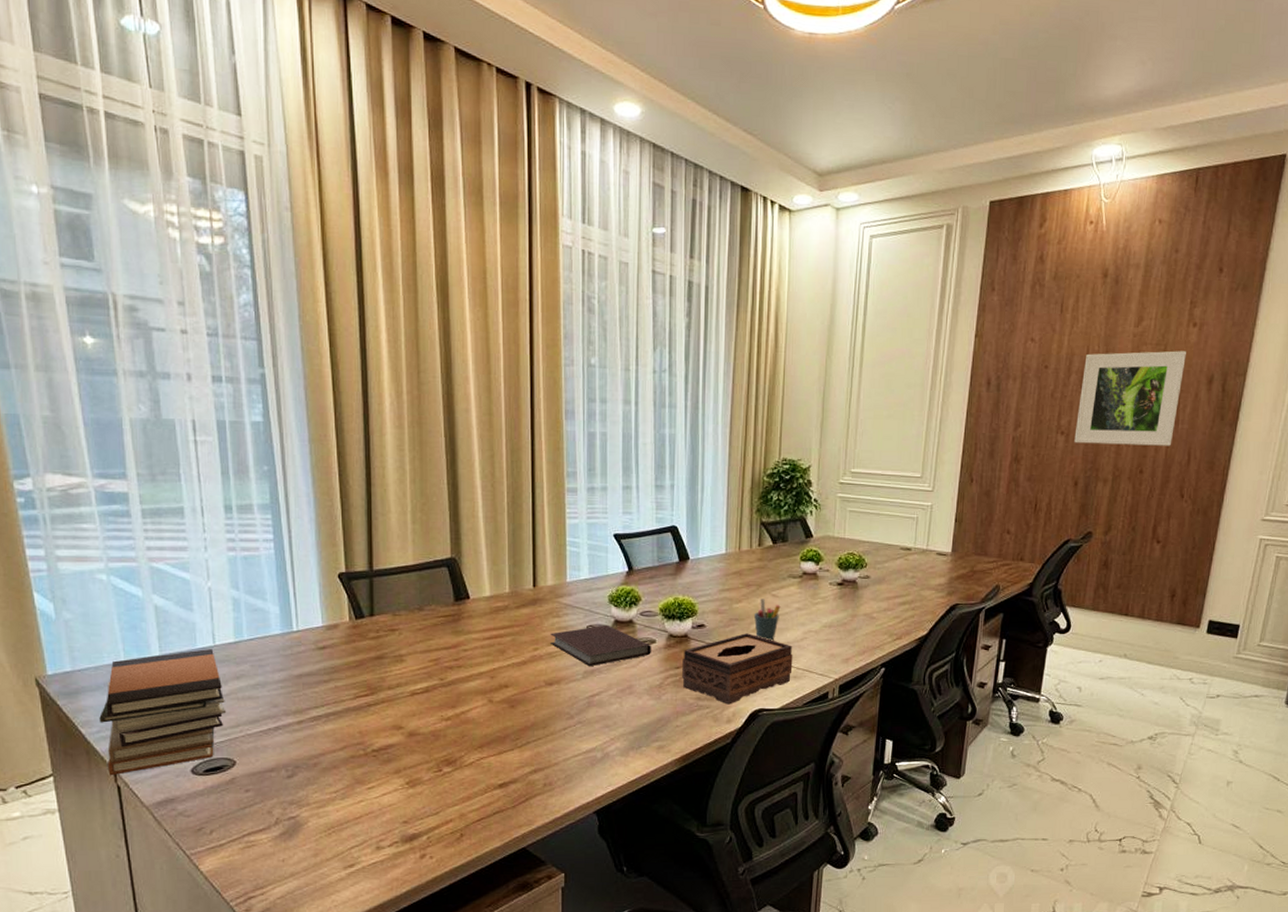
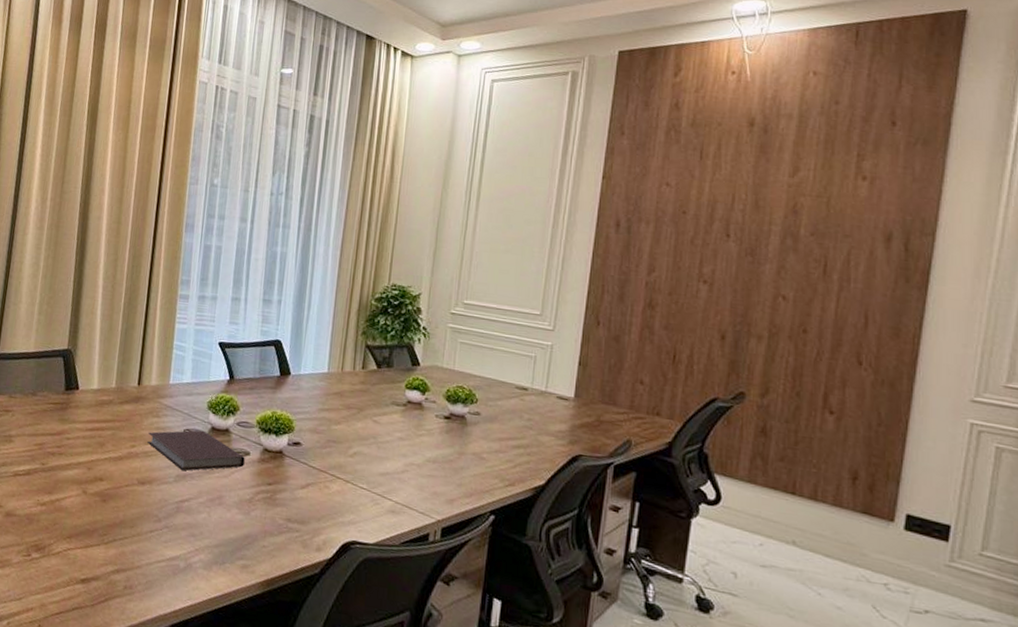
tissue box: present [682,633,793,705] -> none [273,457,392,532]
pen holder: present [754,599,781,641] -> none [353,423,382,469]
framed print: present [1074,351,1186,446] -> none [719,201,855,306]

